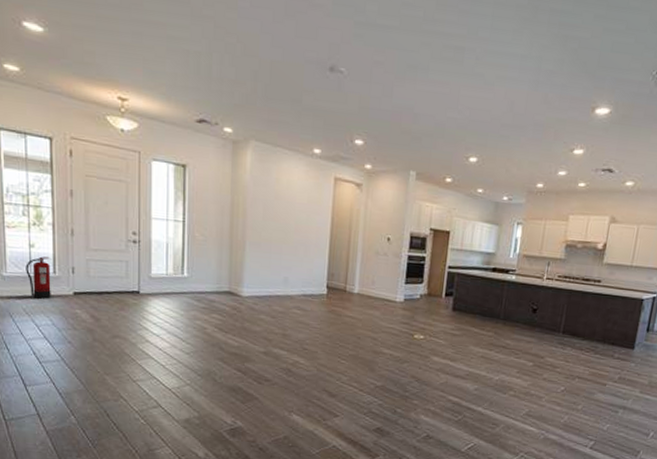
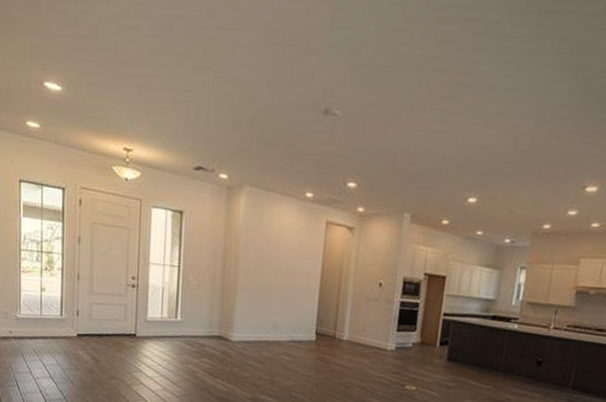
fire extinguisher: present [25,256,52,299] -> none [37,299,59,340]

